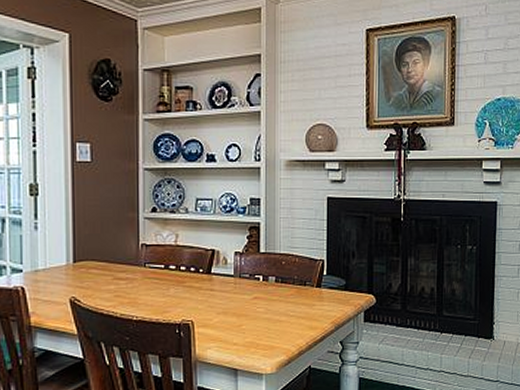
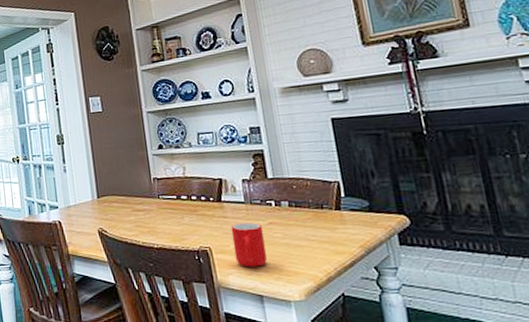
cup: none [216,296,247,342] -> present [230,222,267,267]

